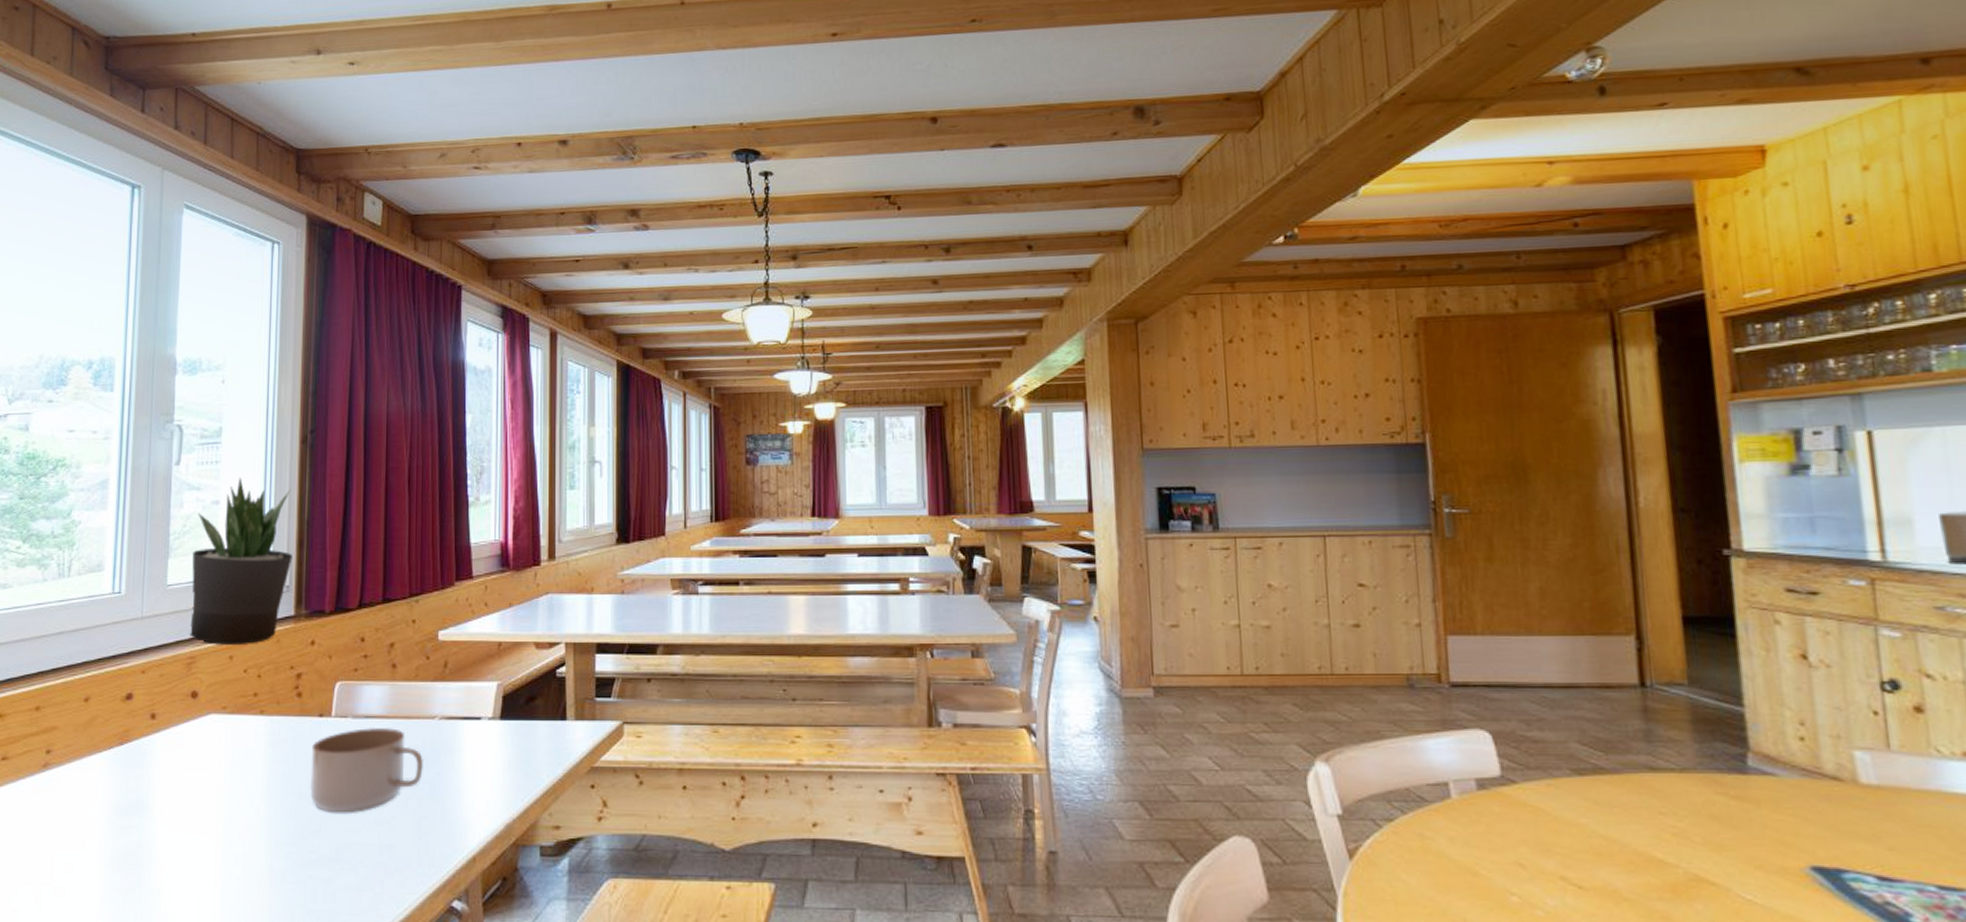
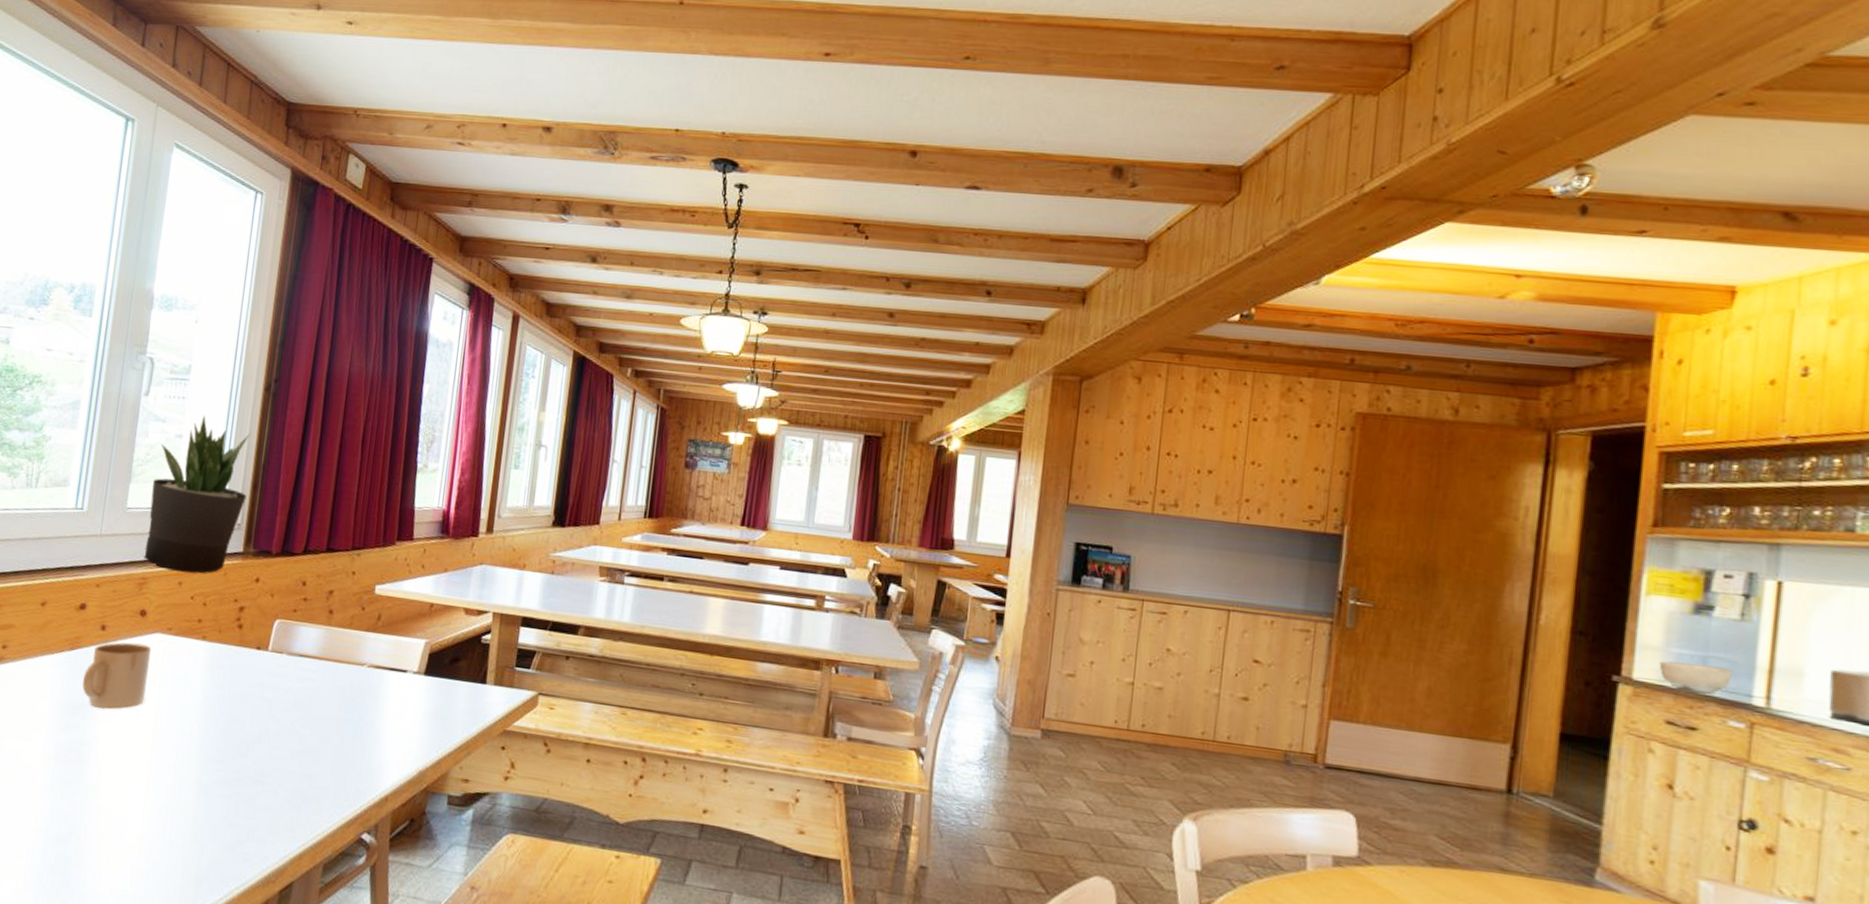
mug: none [135,728,207,805] -> present [82,642,152,710]
cup: present [309,727,423,815] -> none [241,665,349,743]
bowl: none [1767,526,1843,557] -> present [1659,661,1733,695]

